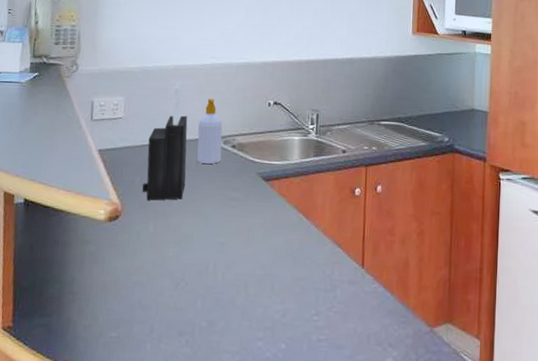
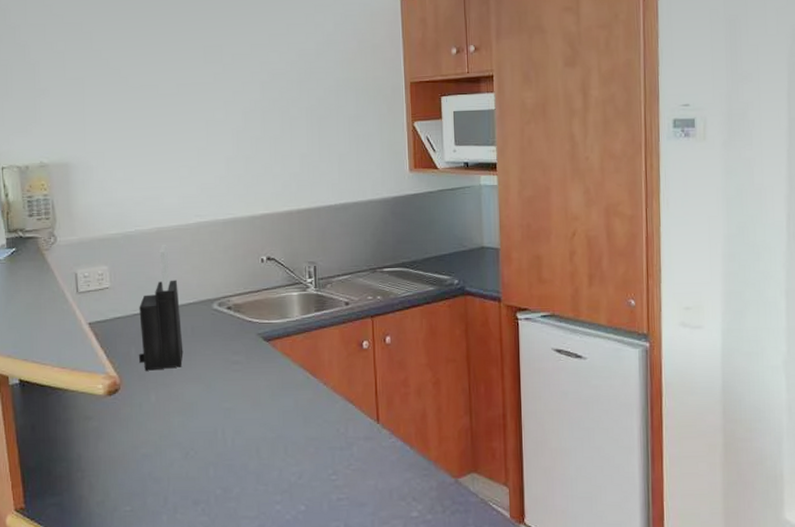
soap bottle: present [197,98,223,165] -> none [190,259,218,329]

